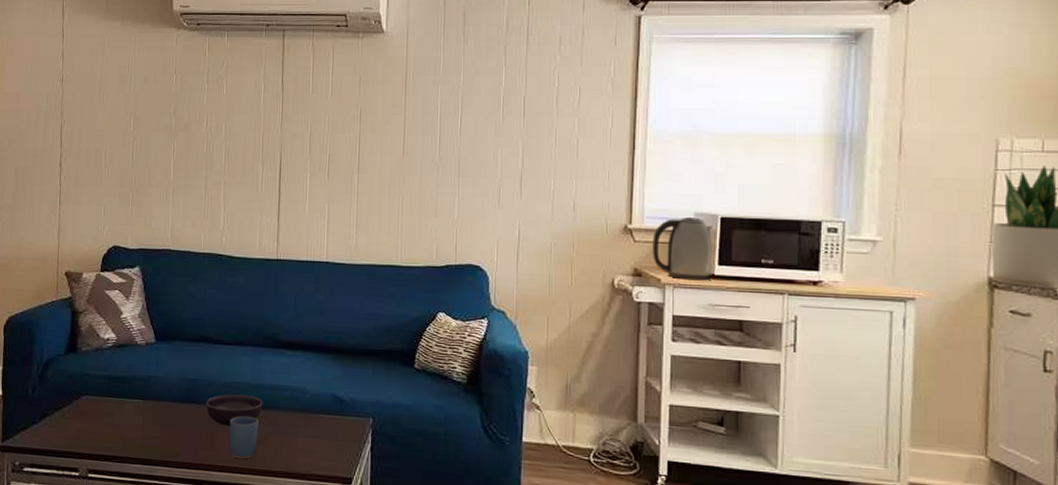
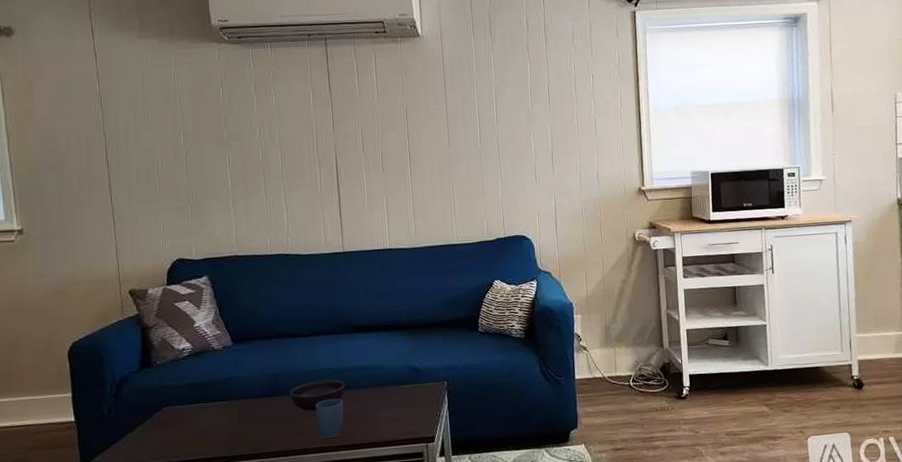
kettle: present [652,216,713,281] -> none [661,175,709,228]

